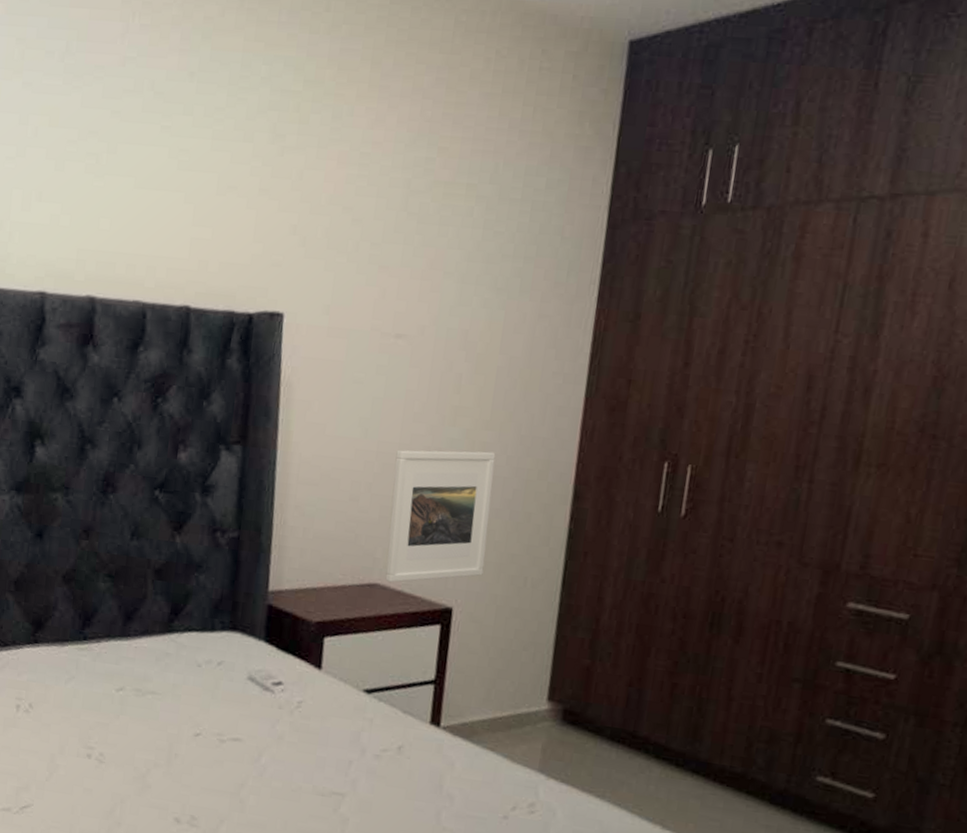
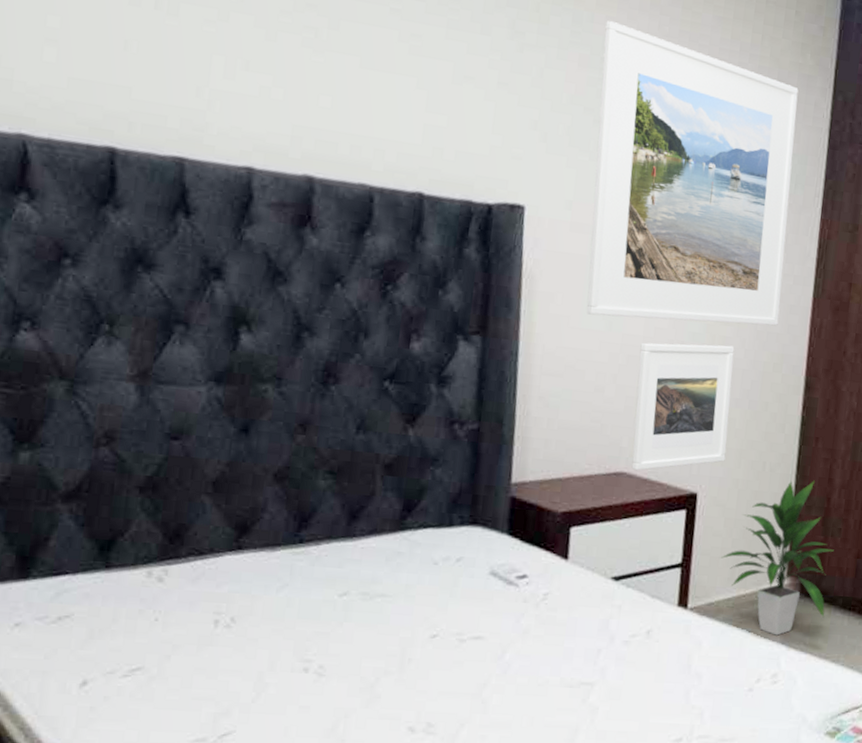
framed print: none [342,112,574,430] -> present [586,21,799,326]
indoor plant: none [476,598,602,763] -> present [721,480,834,636]

